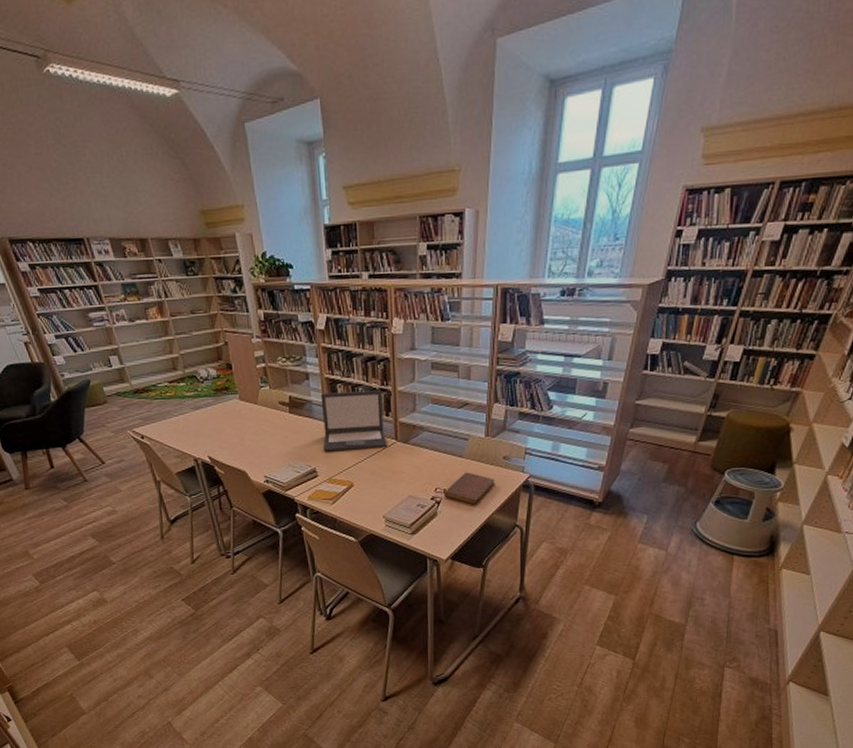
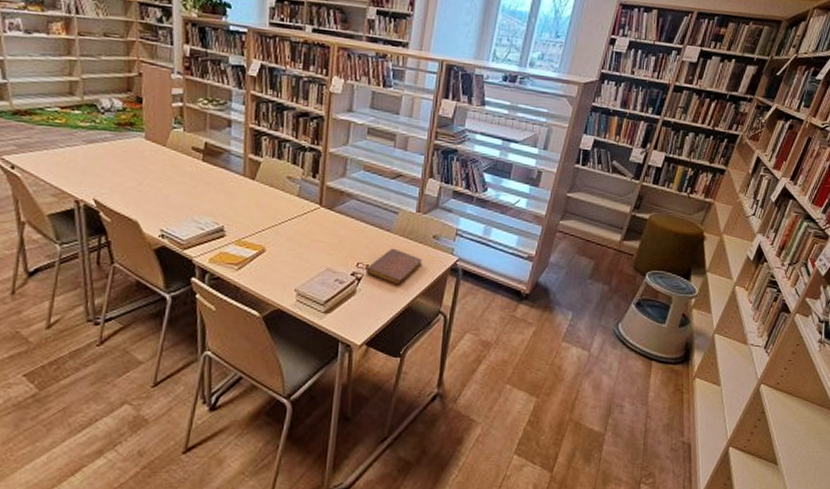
laptop: present [320,390,387,452] -> none [237,144,311,212]

